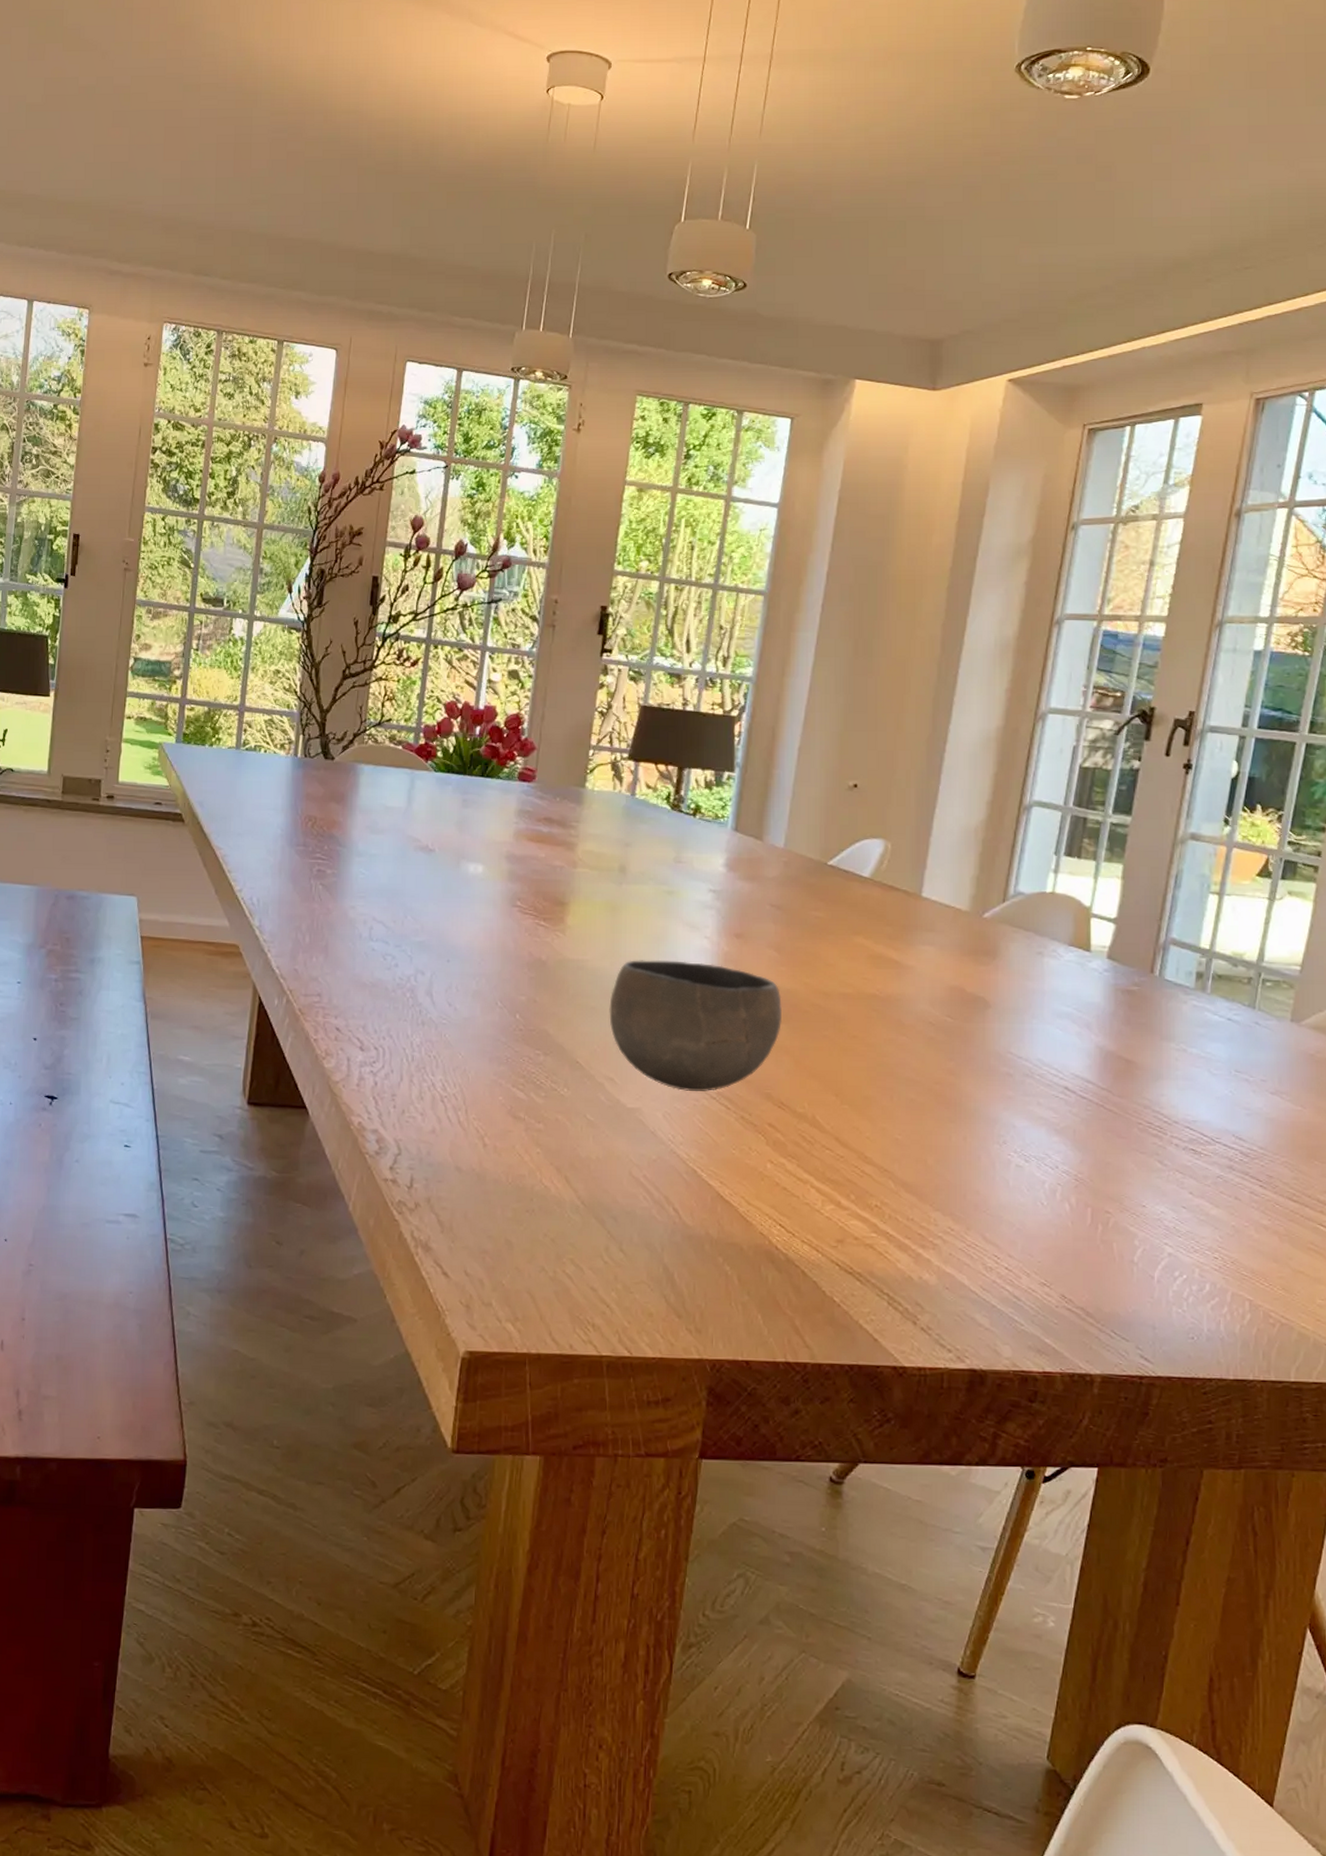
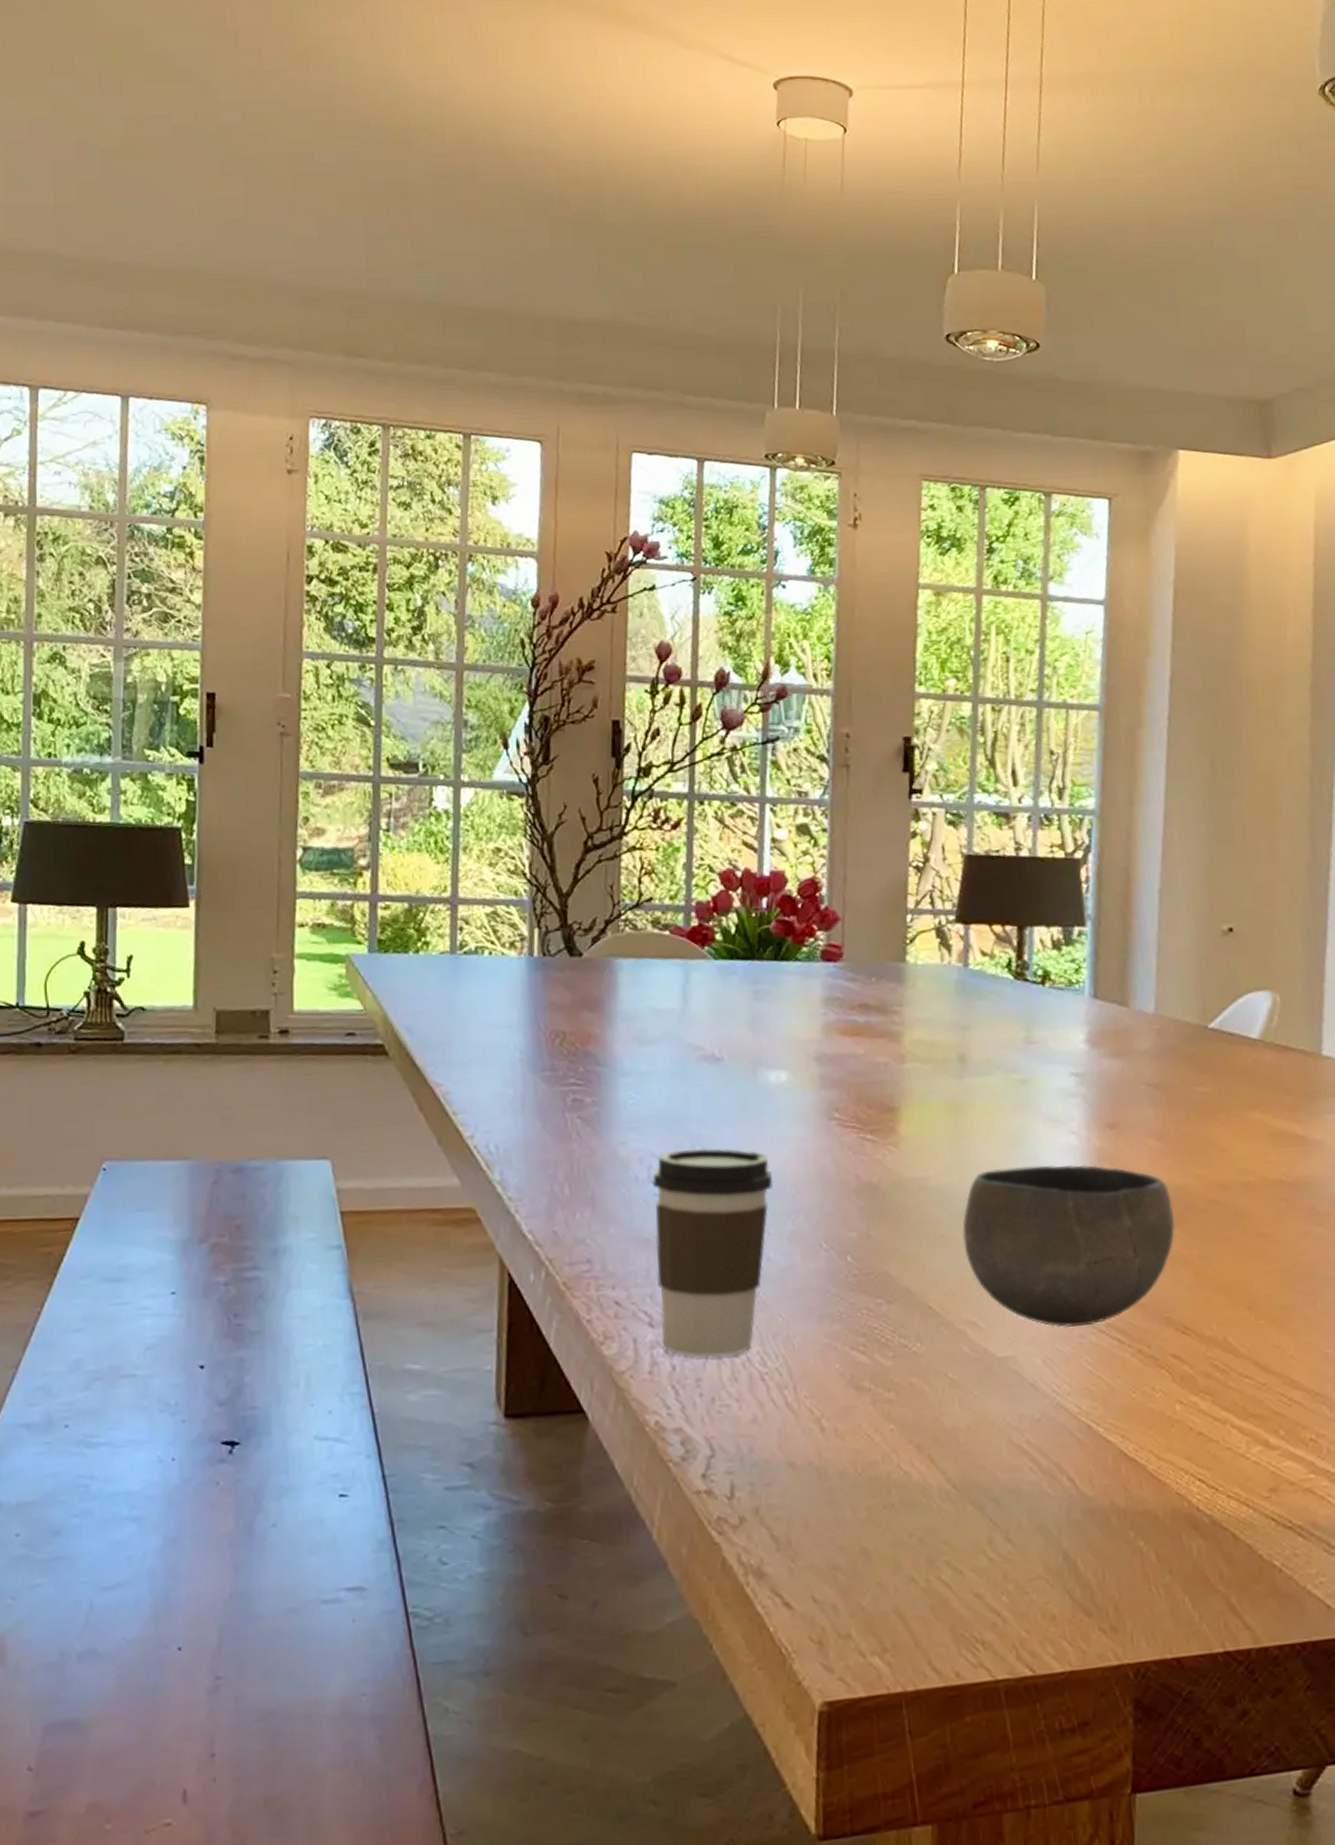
coffee cup: none [368,917,465,1080] -> present [652,1147,774,1358]

